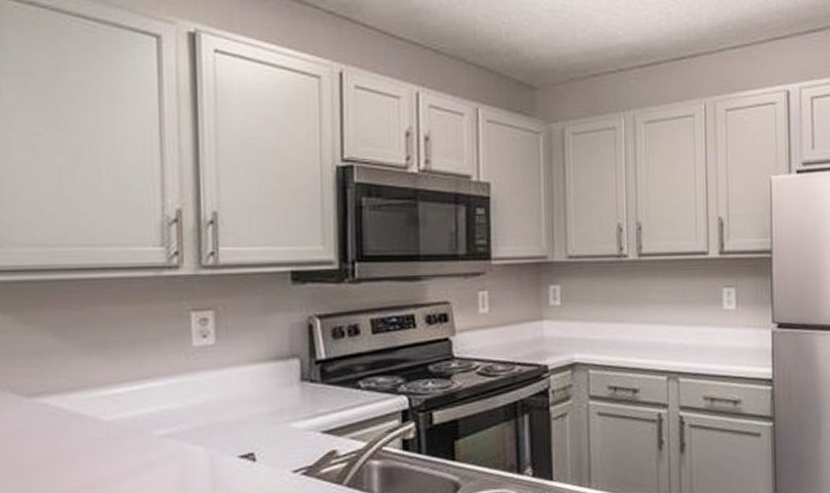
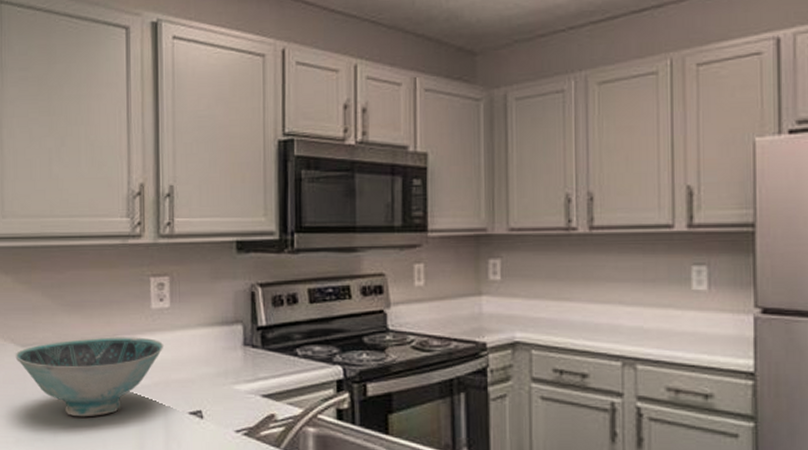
bowl: none [17,378,209,472] -> present [15,337,164,417]

